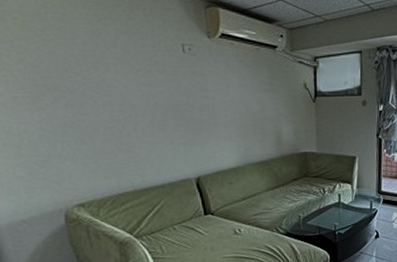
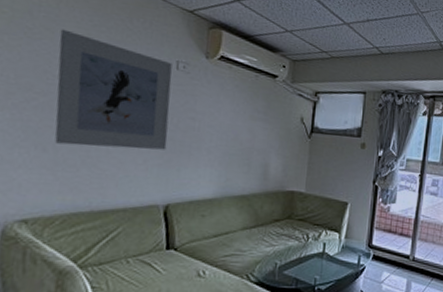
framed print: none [70,27,188,135] -> present [54,29,172,150]

